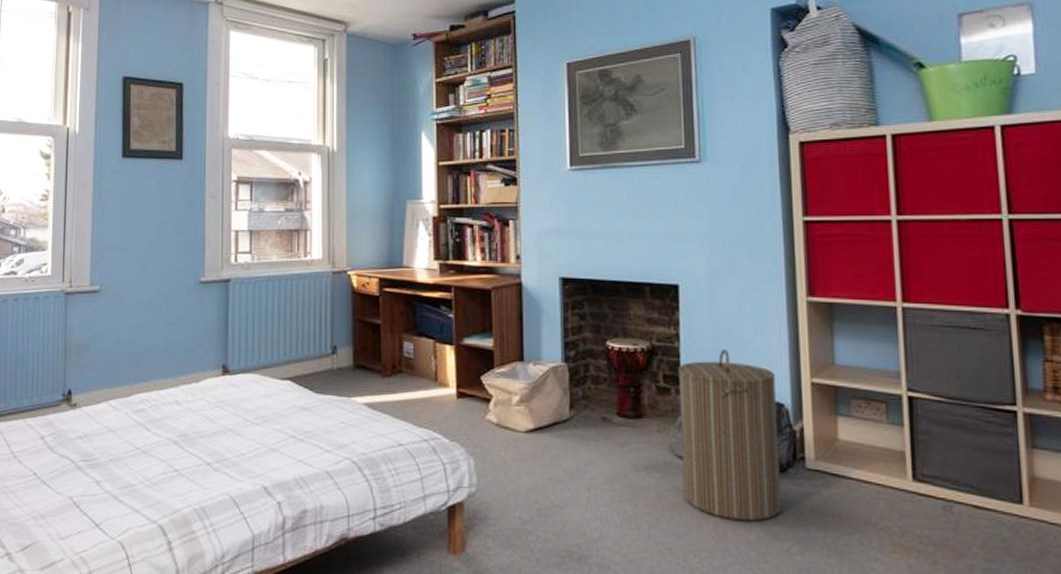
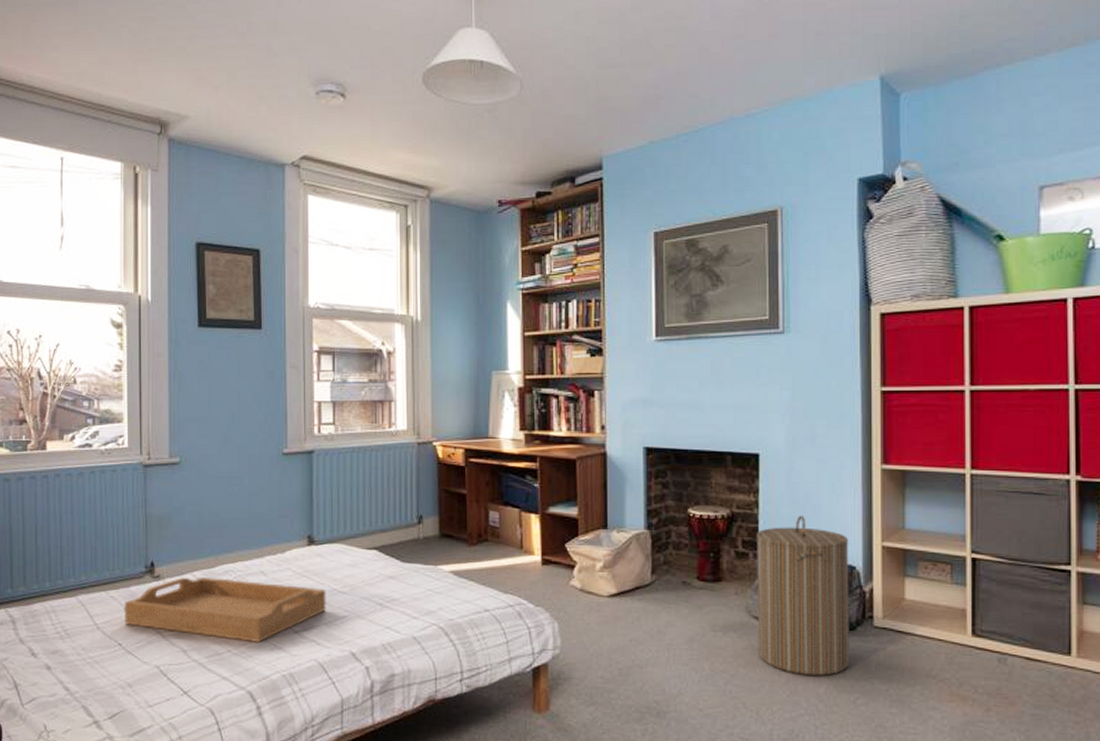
serving tray: none [39,406,240,475] -> present [123,577,326,643]

